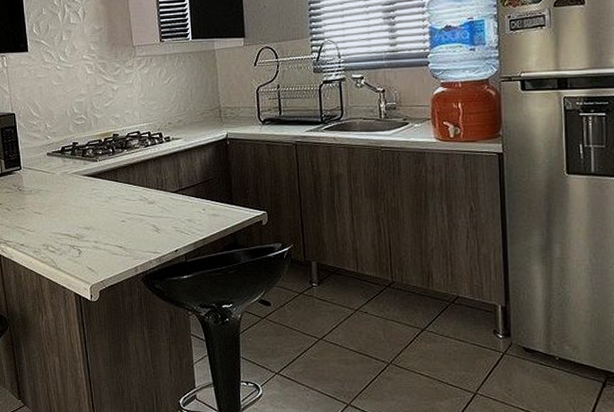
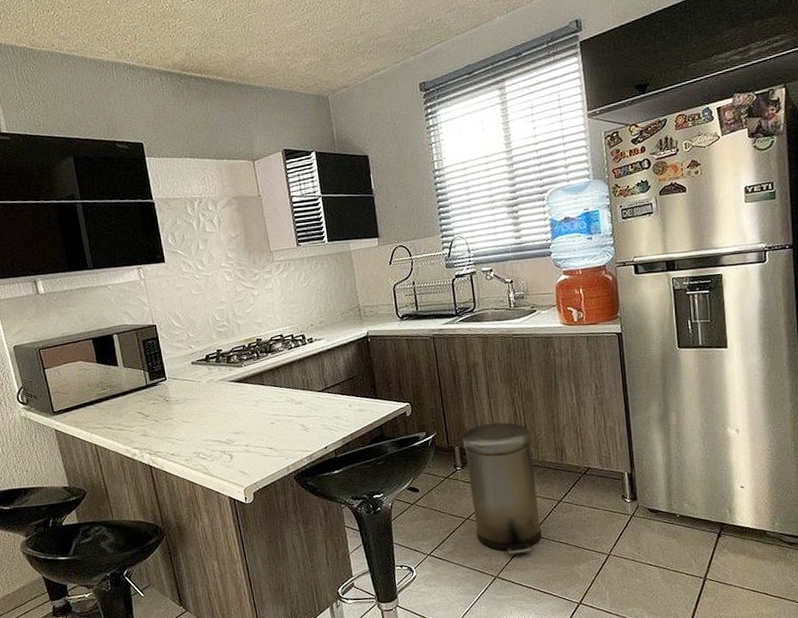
pedal bin: none [321,240,401,382] -> present [462,422,541,555]

